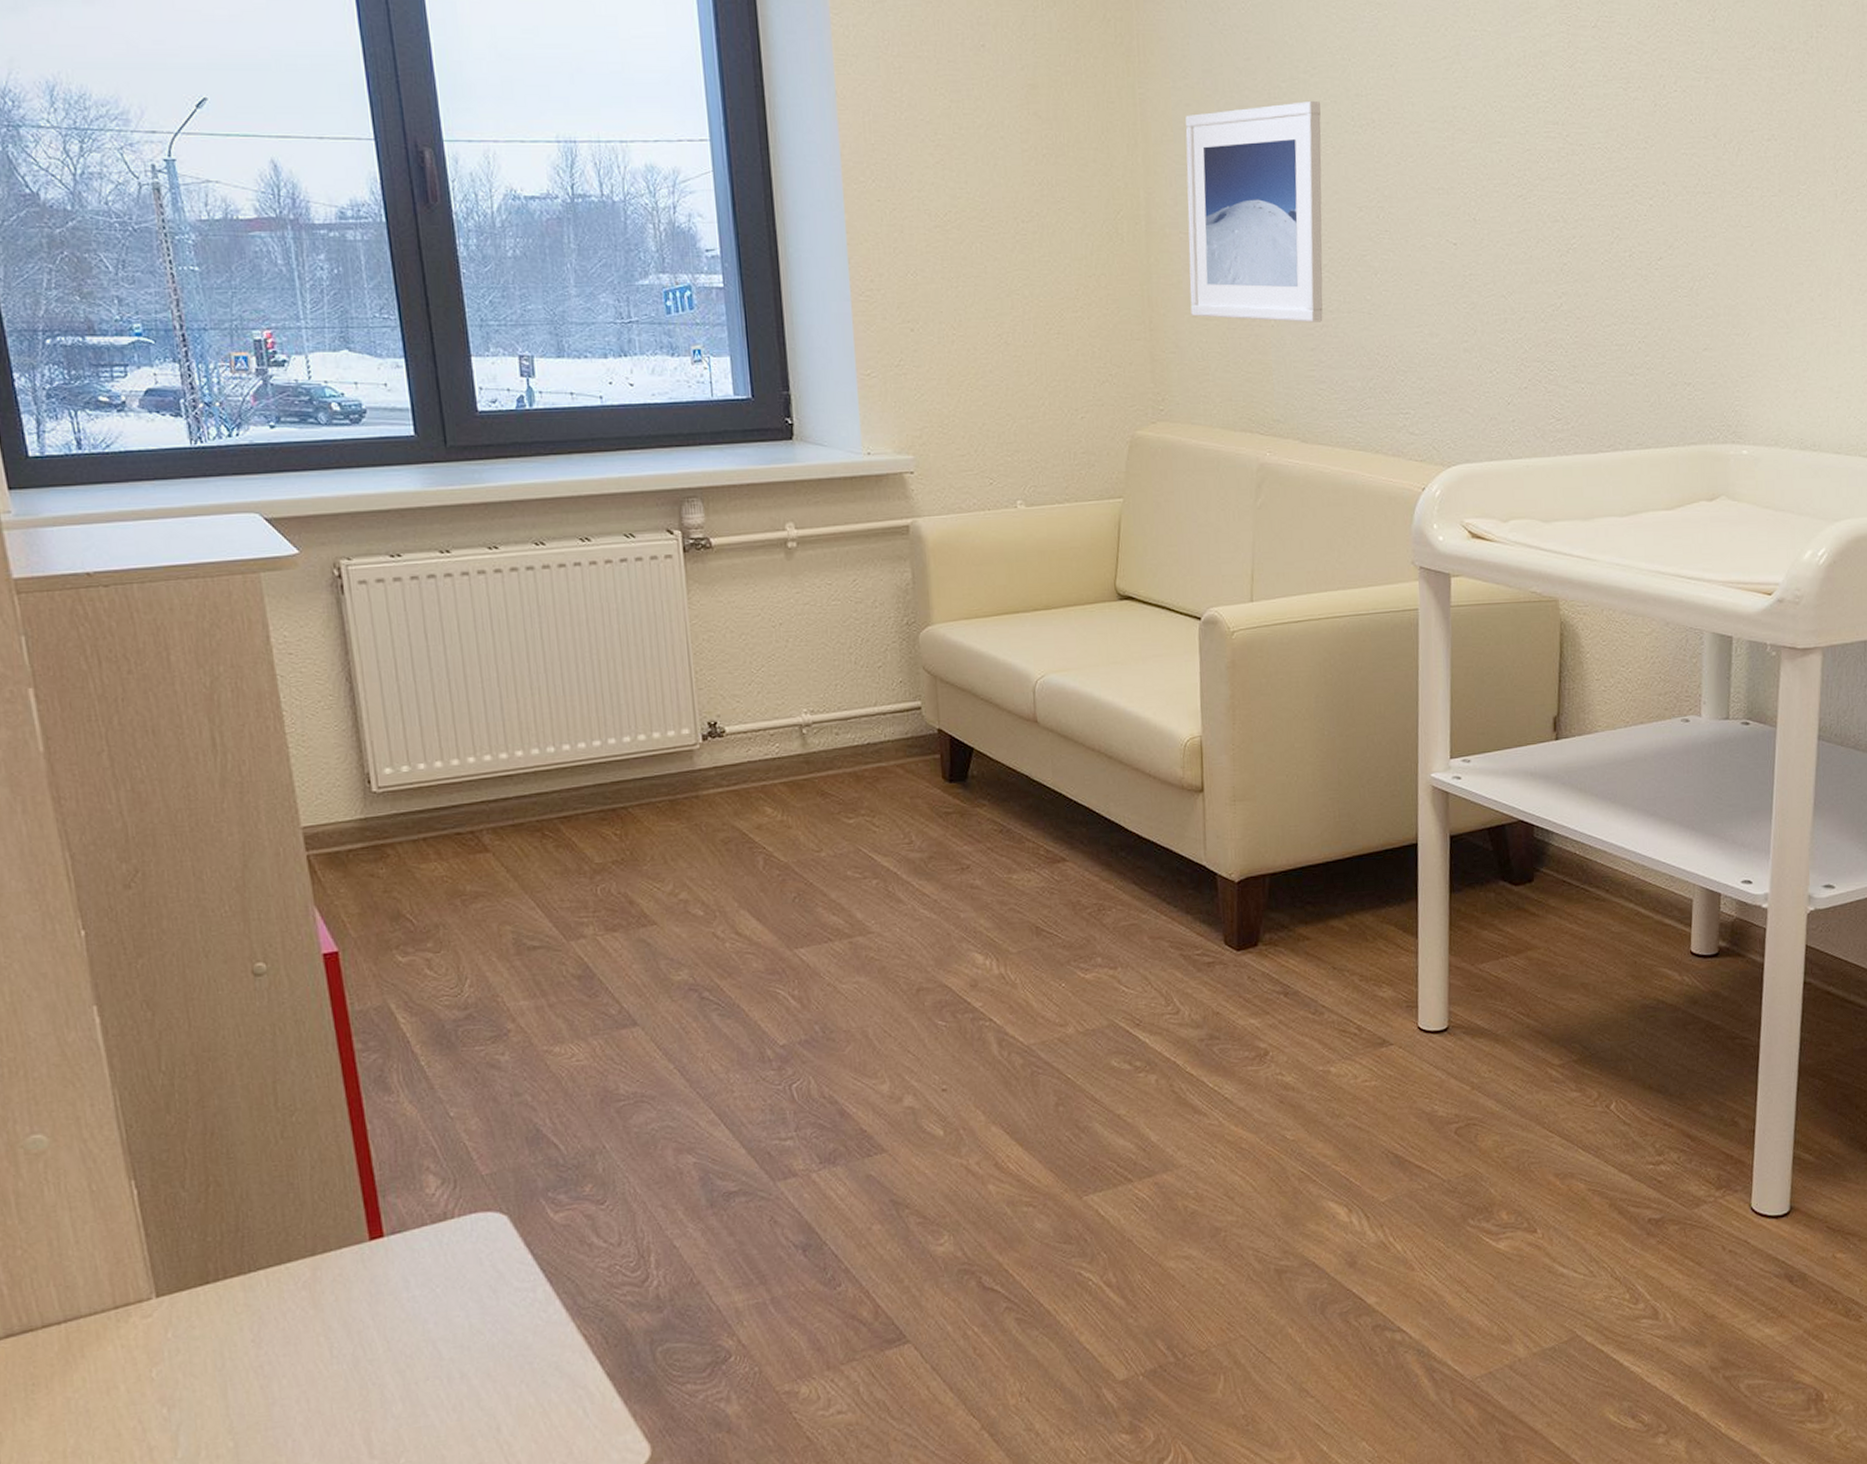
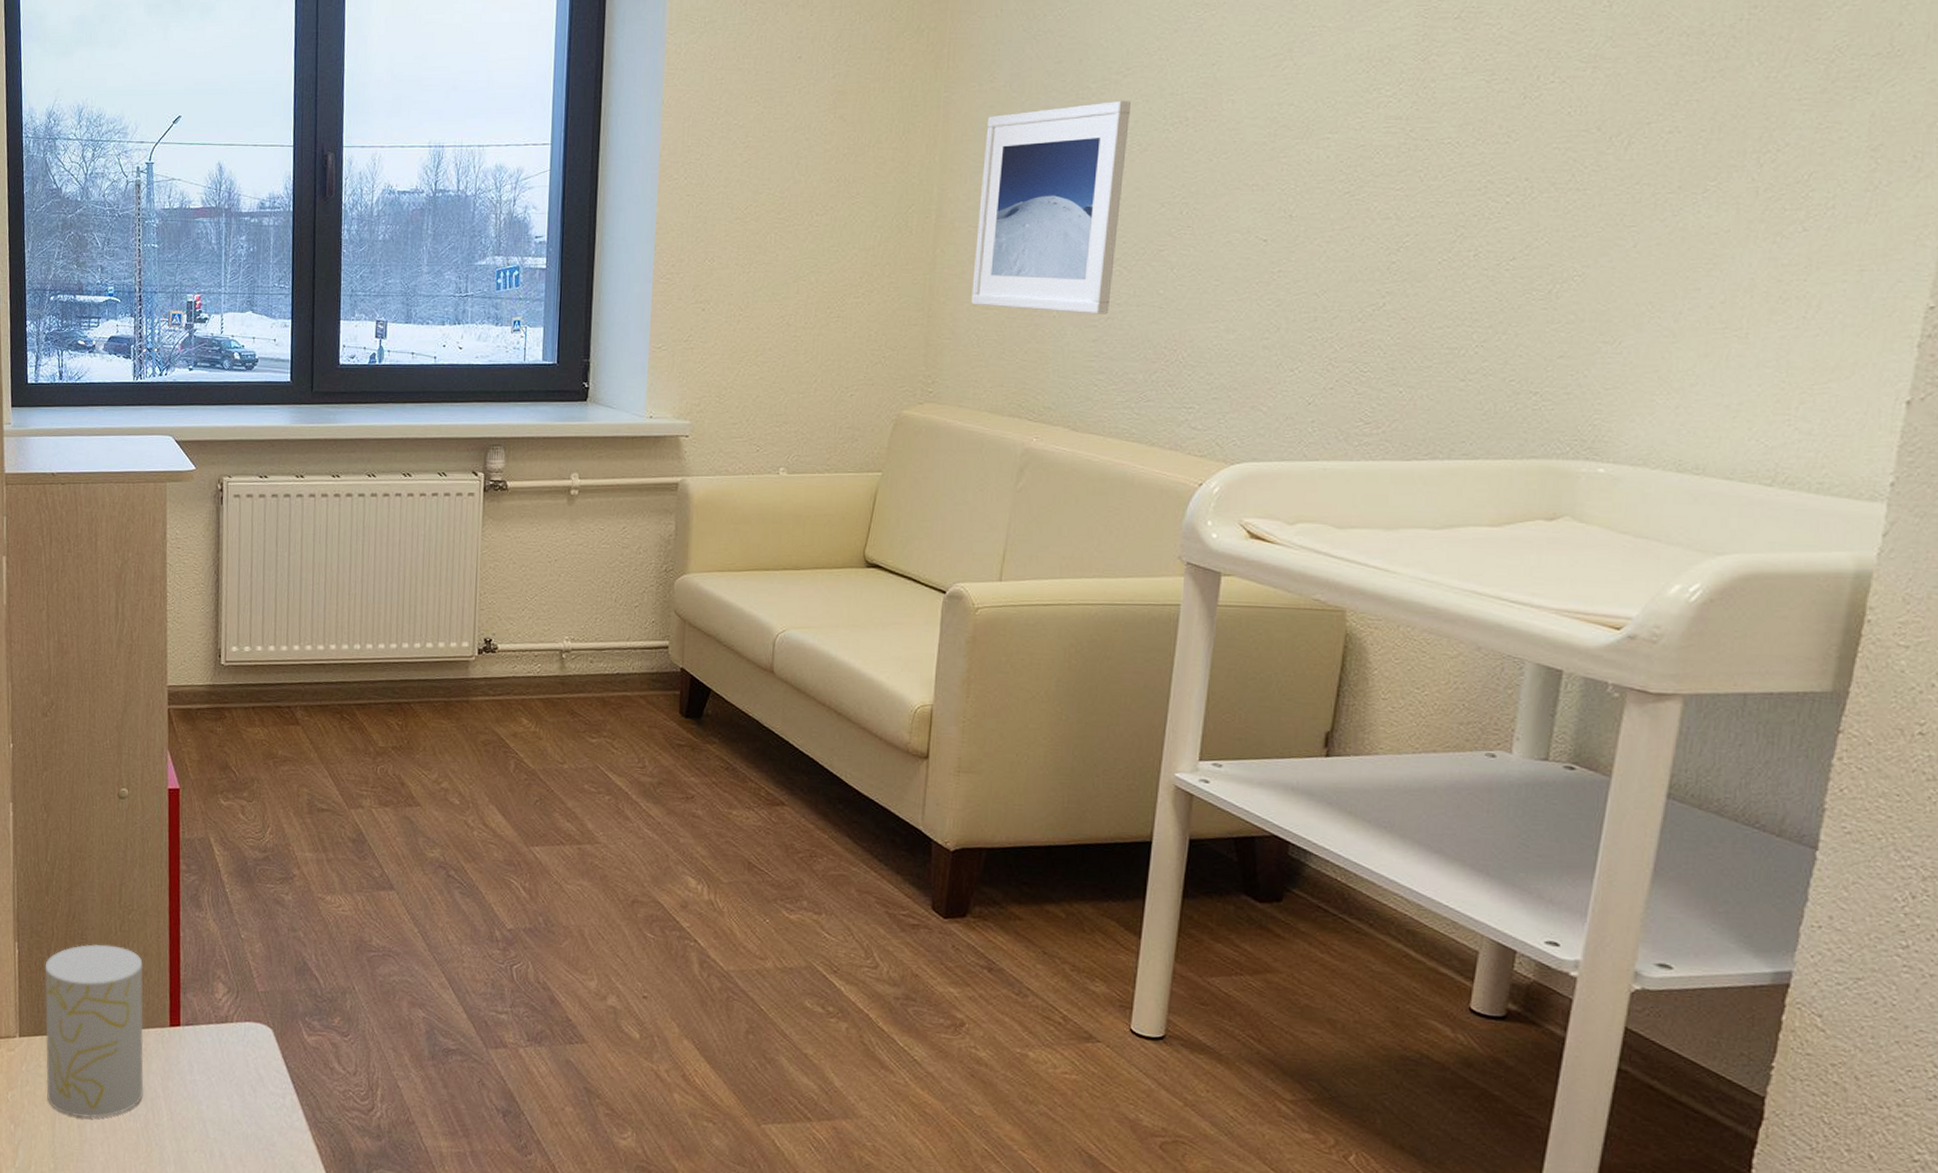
cup: none [179,1157,346,1378] -> present [45,943,144,1118]

